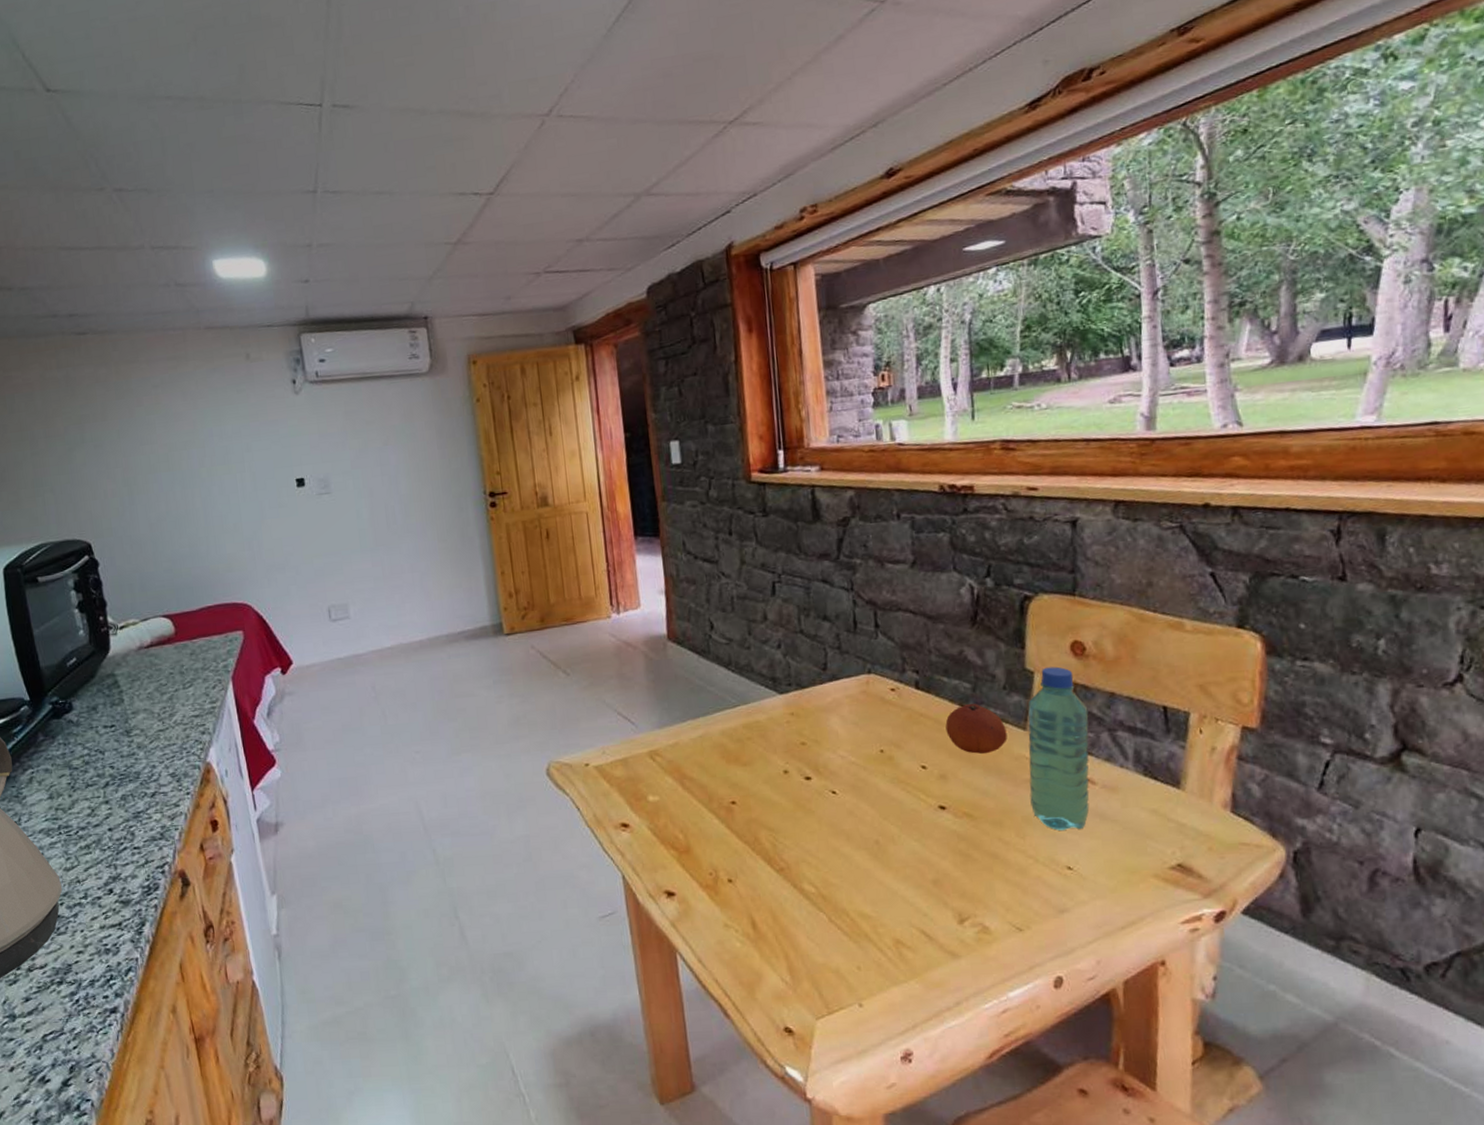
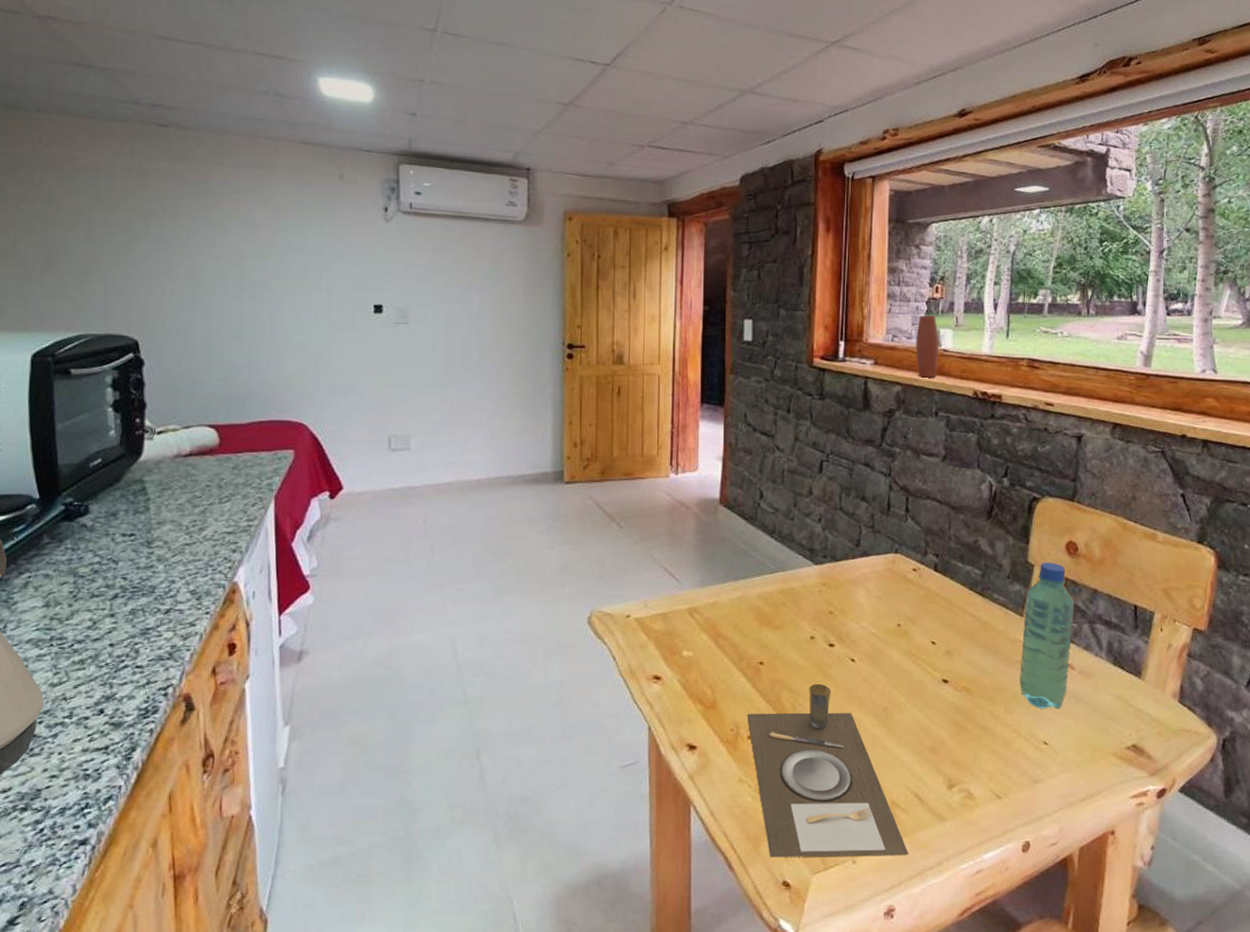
place setting: none [725,820,922,1004] -> present [747,684,909,858]
vase: none [864,407,894,478] -> present [915,315,939,378]
fruit: present [945,703,1007,754] -> none [956,588,1006,634]

